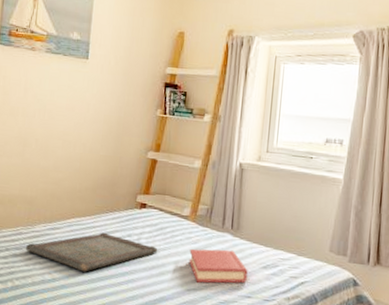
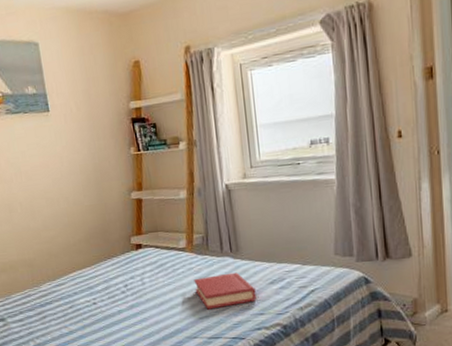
serving tray: present [25,232,158,272] -> none [37,279,163,320]

